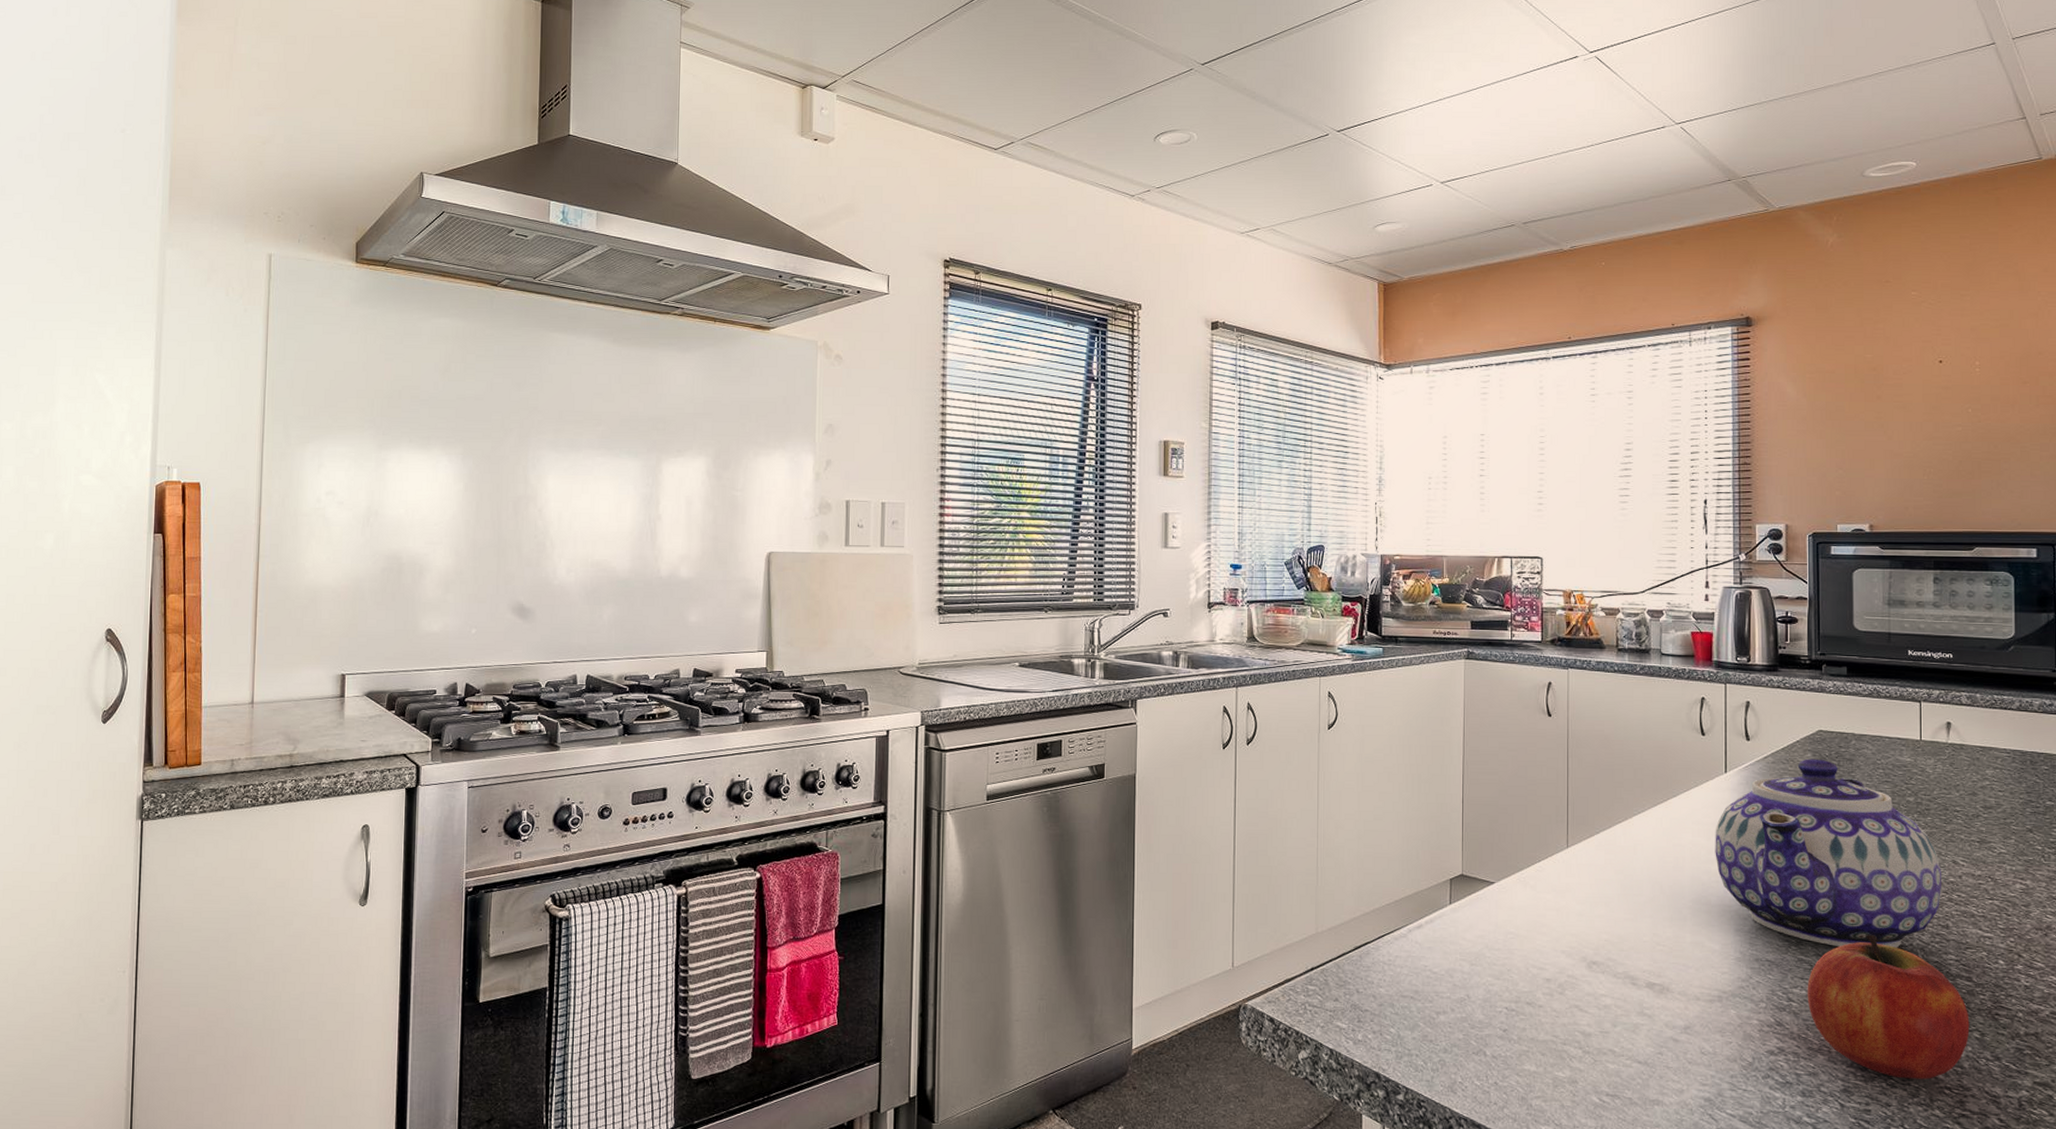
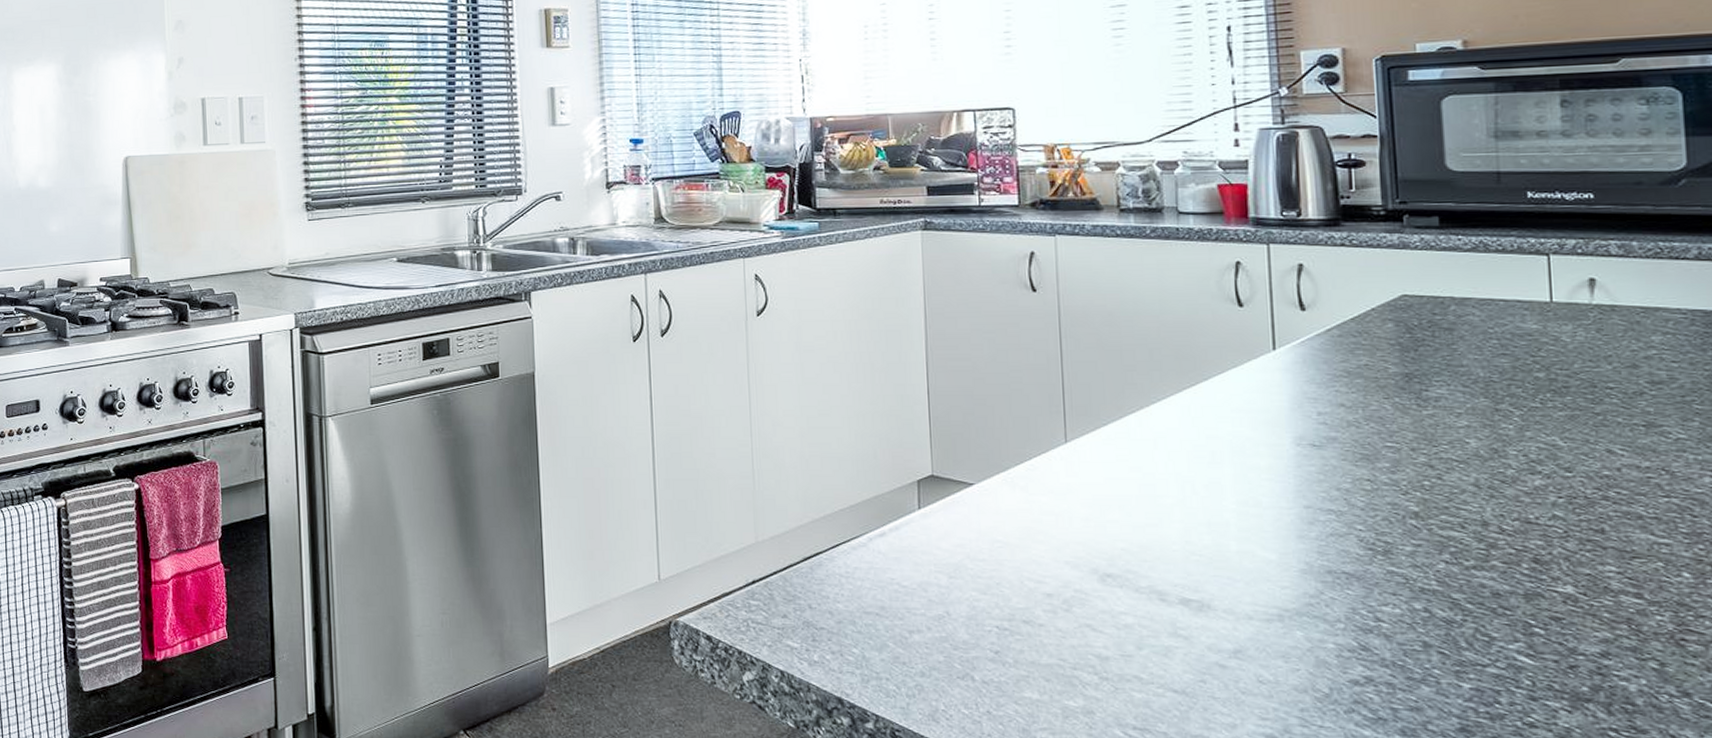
teapot: present [1715,758,1941,948] -> none [1263,329,1592,557]
fruit: present [1807,934,1970,1079] -> none [1402,540,1643,719]

